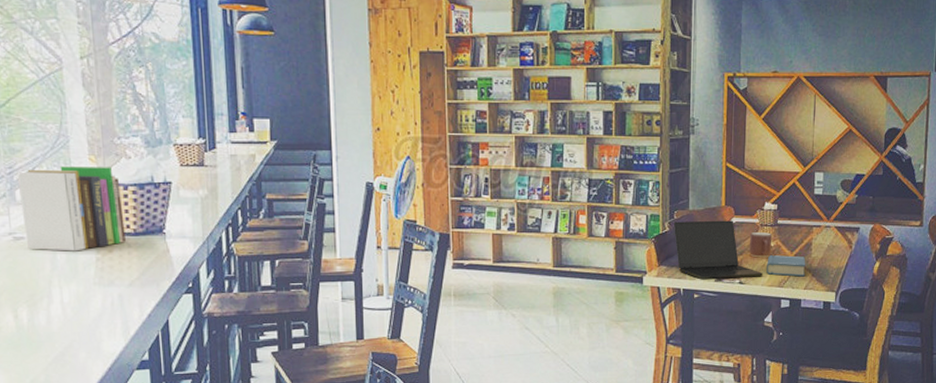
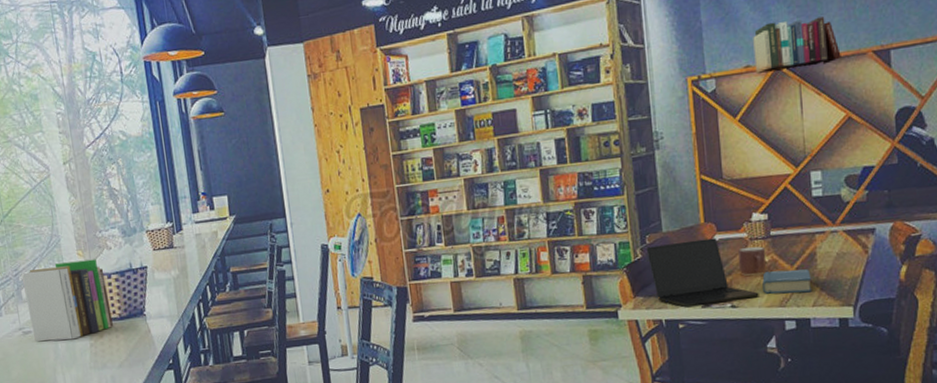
books: none [781,36,850,81] -> present [753,16,841,75]

